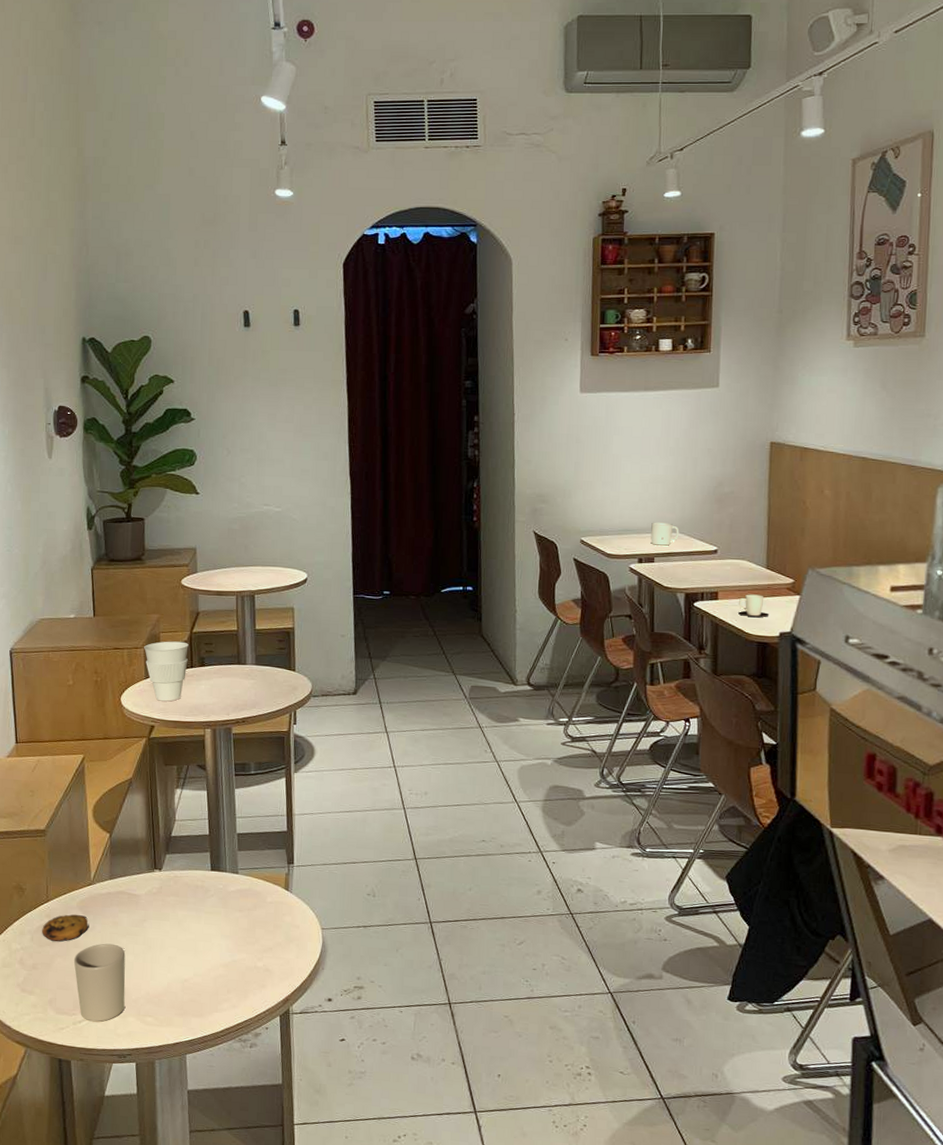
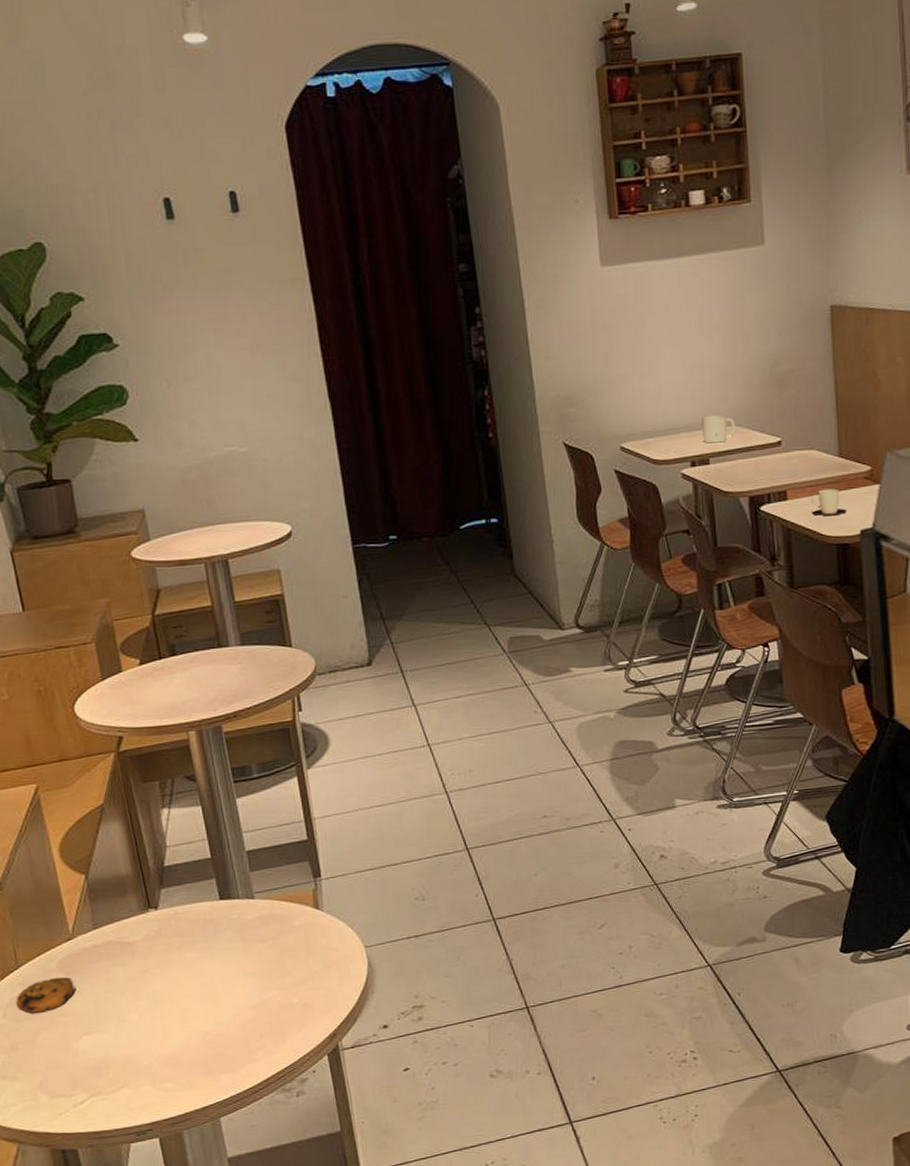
mug: present [73,943,126,1022] -> none [62,1005,136,1100]
cup: present [143,641,189,702] -> none [94,628,155,705]

